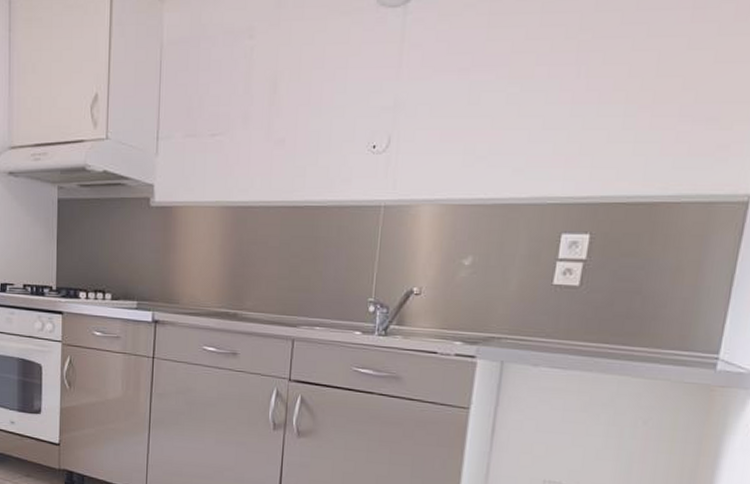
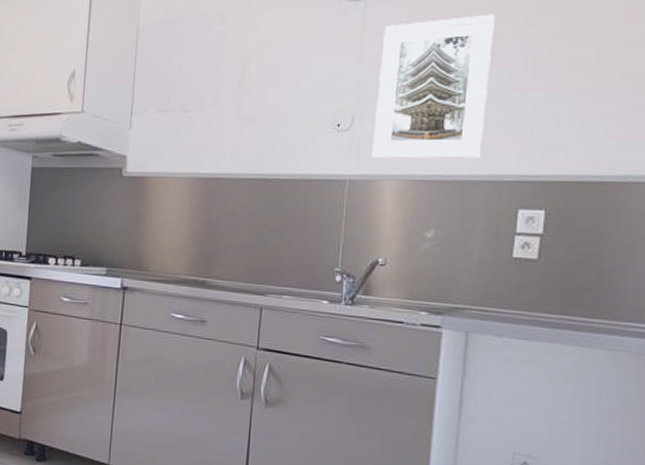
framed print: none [408,17,547,183] -> present [372,14,495,160]

